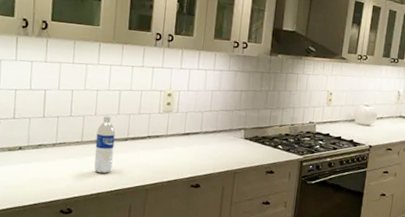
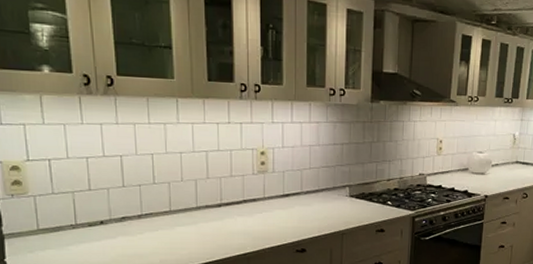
water bottle: present [94,116,116,174] -> none [185,181,208,244]

